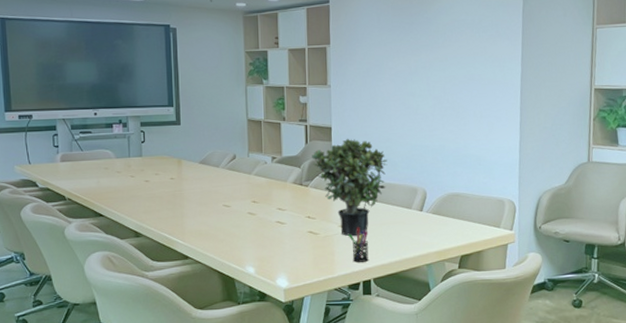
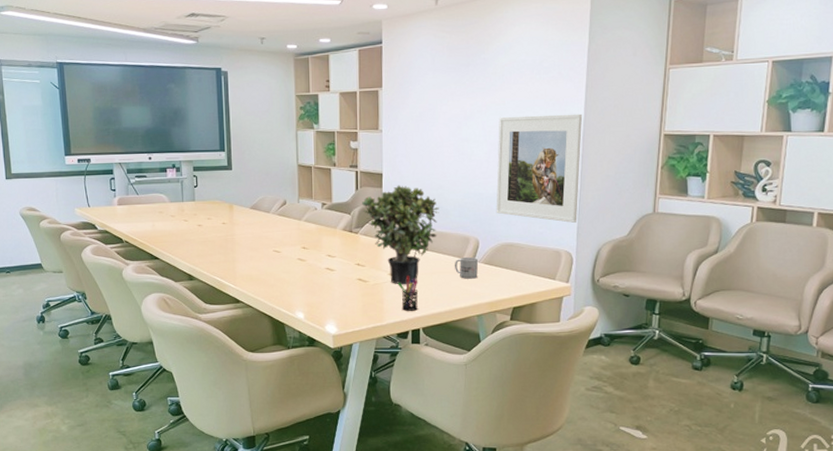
mug: none [403,207,427,229] -> present [454,256,479,279]
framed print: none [441,69,520,173] -> present [496,113,582,223]

